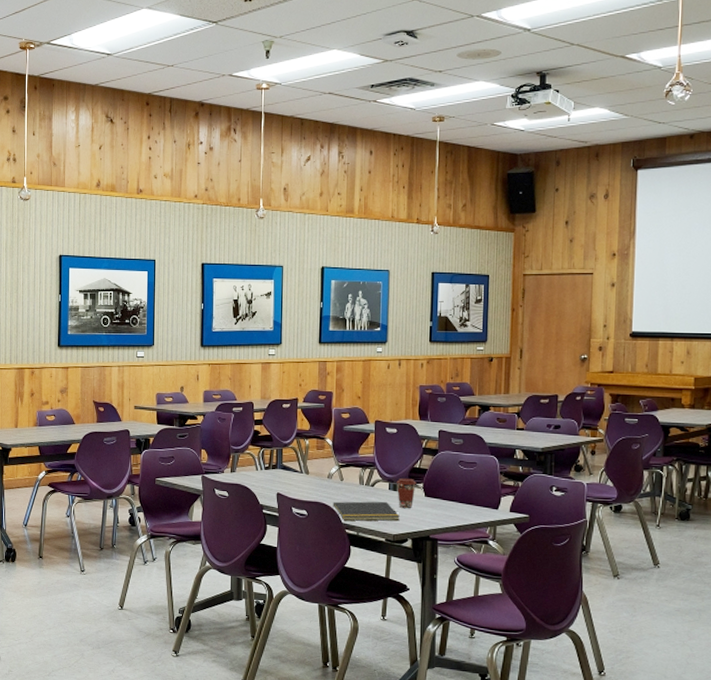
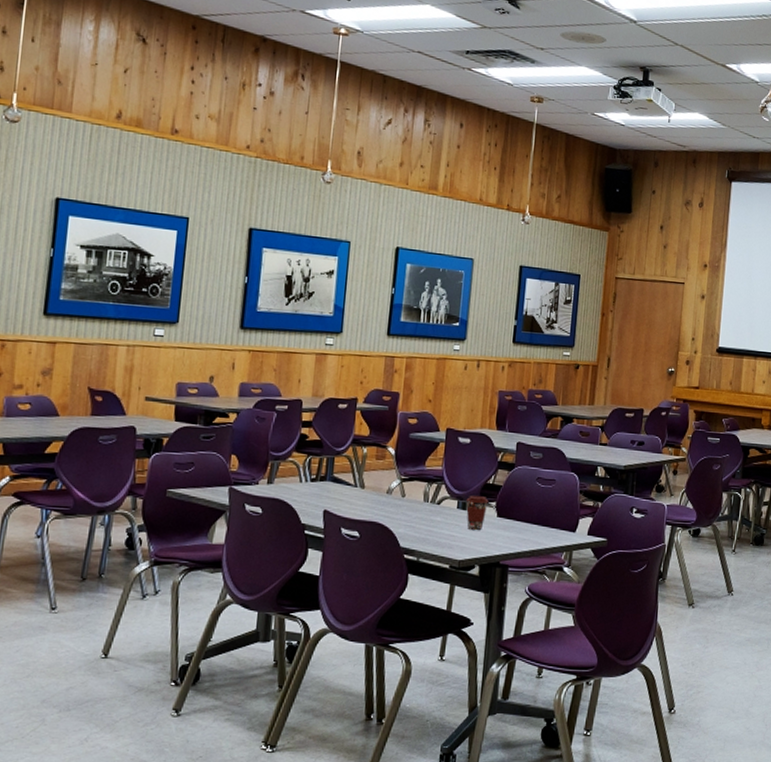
notepad: present [331,501,400,521] -> none [389,521,468,545]

